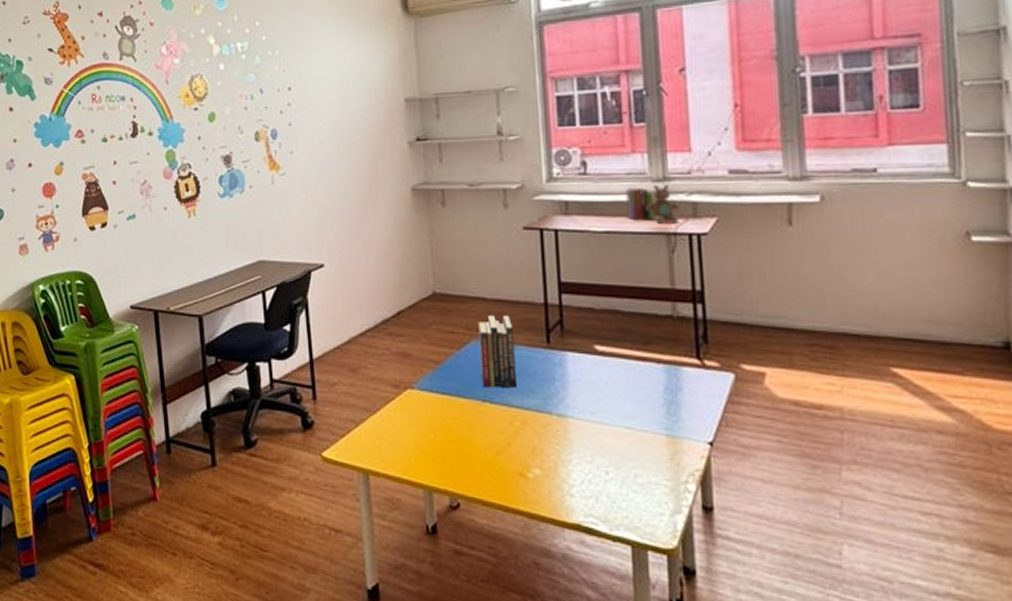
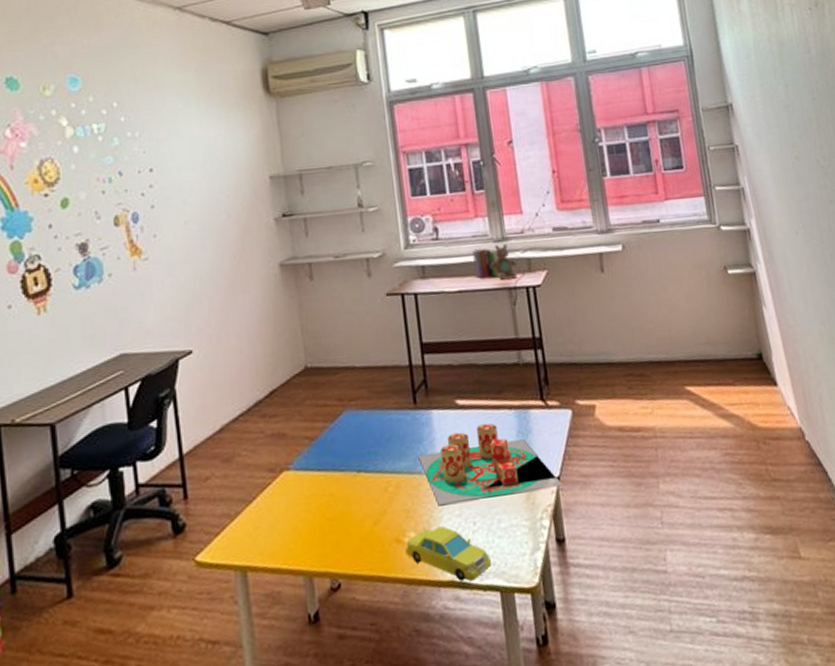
books: present [478,314,516,389] -> none [349,380,389,458]
toy car: none [529,468,624,529] -> present [405,526,492,582]
toy blocks: none [548,373,716,453] -> present [418,423,563,506]

